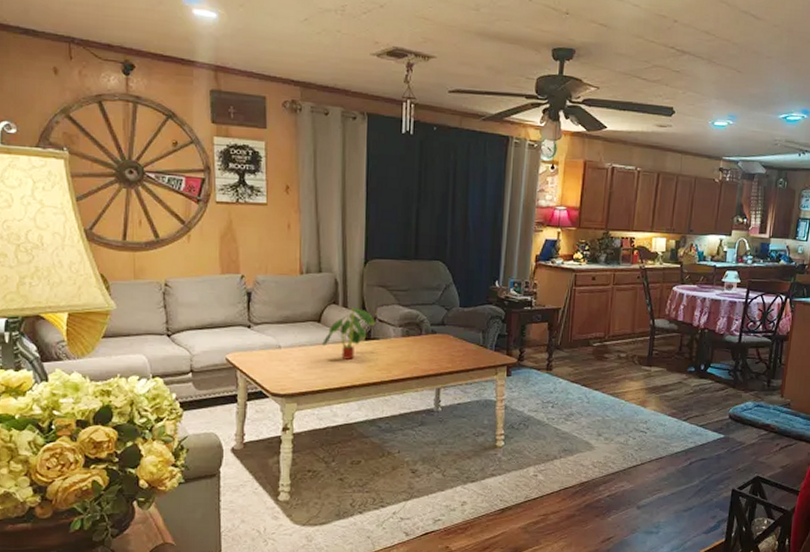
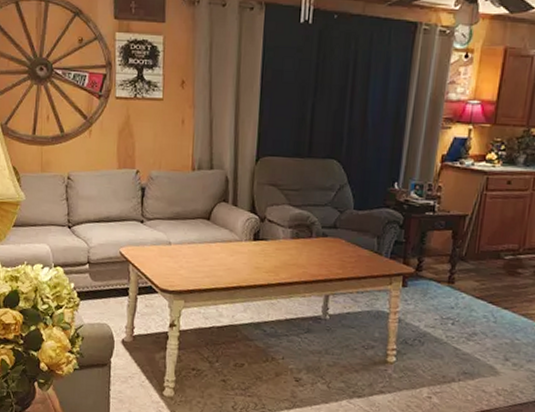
plant: present [322,308,376,360] -> none [211,207,265,260]

